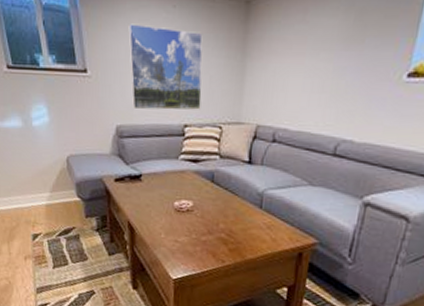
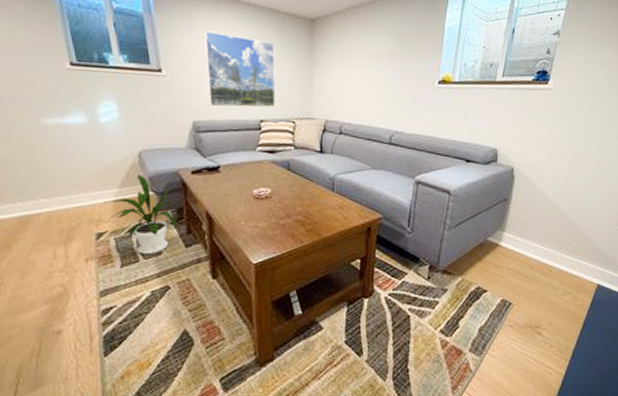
house plant: none [38,180,101,259] -> present [103,175,177,254]

